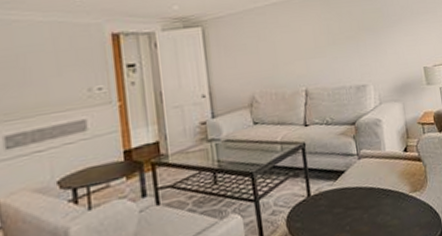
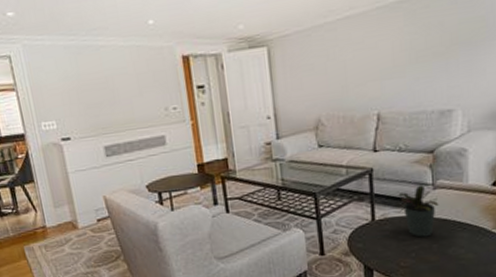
potted plant: none [328,156,365,209] -> present [396,185,439,237]

